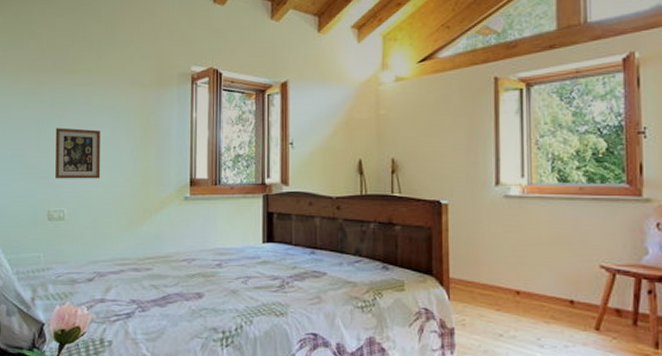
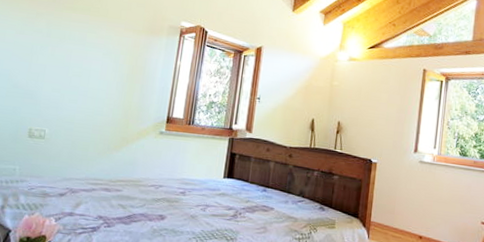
picture frame: present [55,127,100,179] -> none [41,56,91,106]

